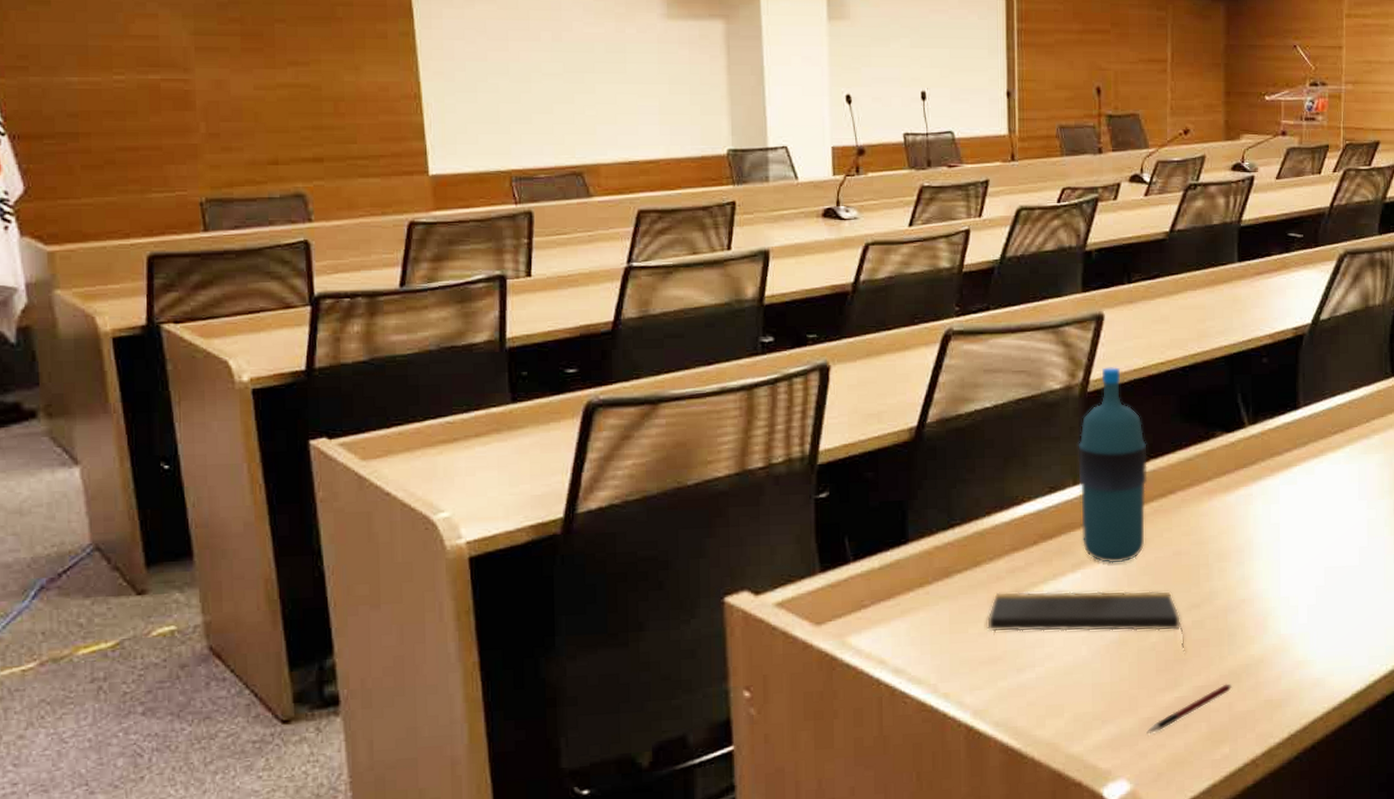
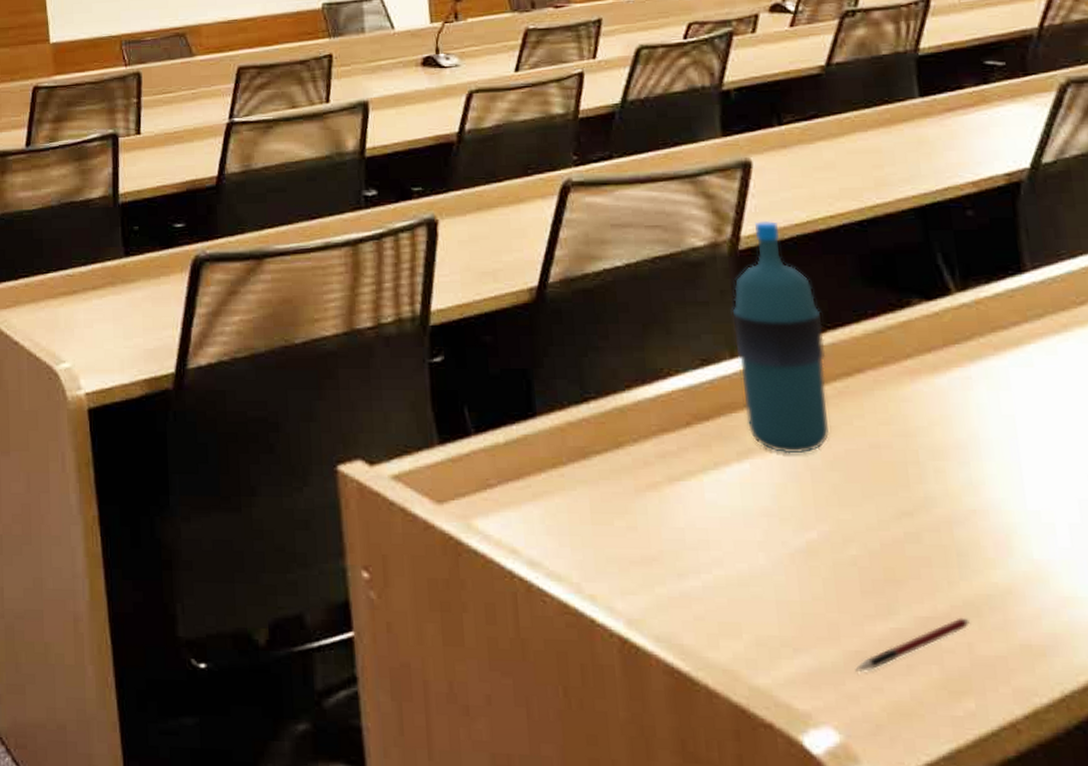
notepad: present [986,590,1185,651] -> none [635,479,898,570]

